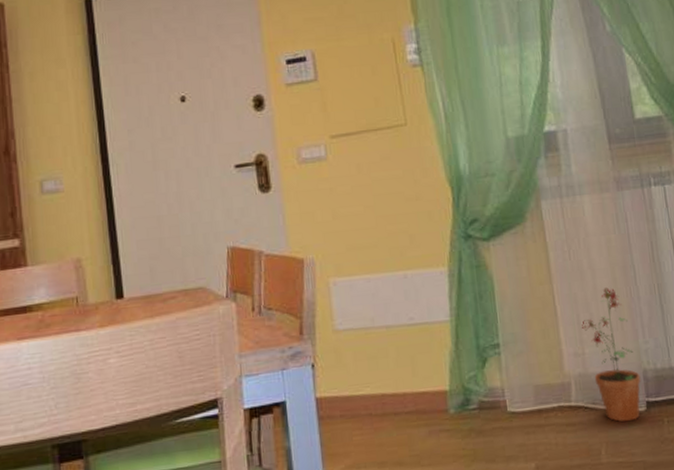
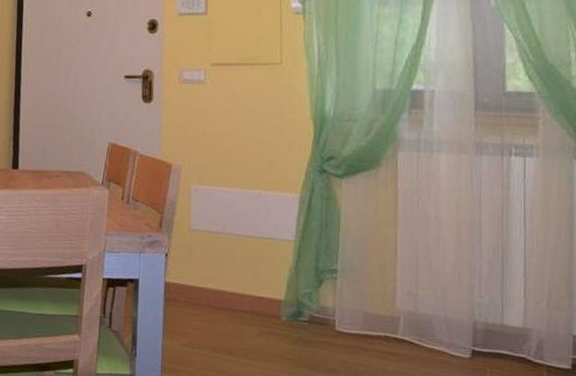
potted plant: present [581,288,641,422] -> none [418,240,470,364]

